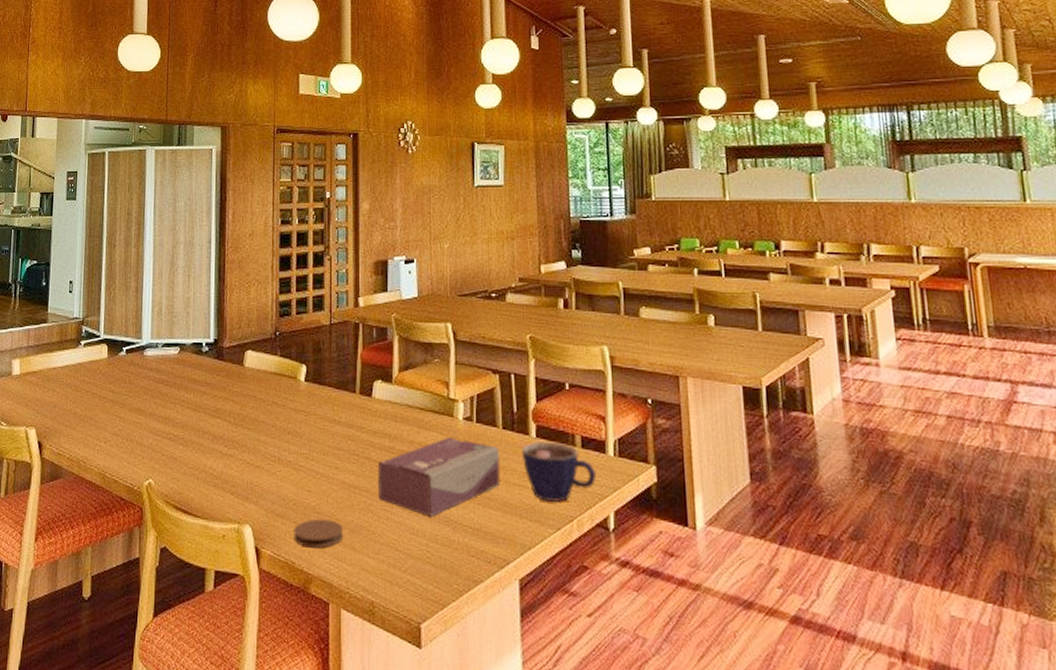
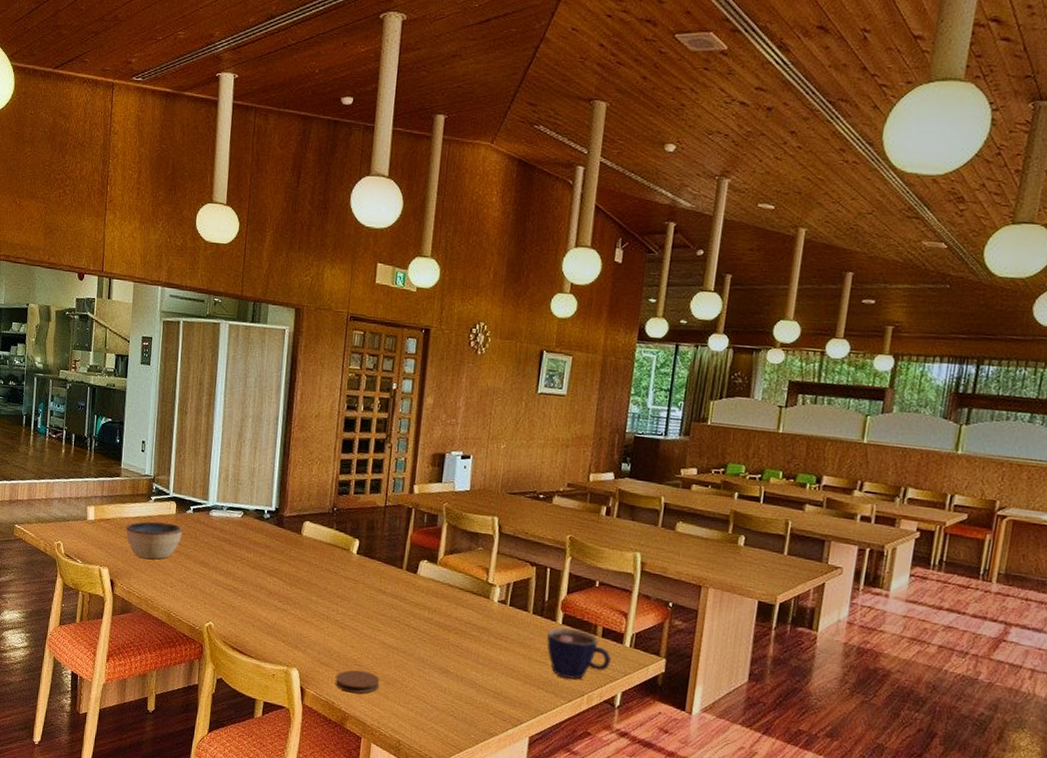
bowl: none [53,369,116,412] -> present [125,521,183,559]
tissue box: present [377,436,500,517] -> none [413,615,527,679]

